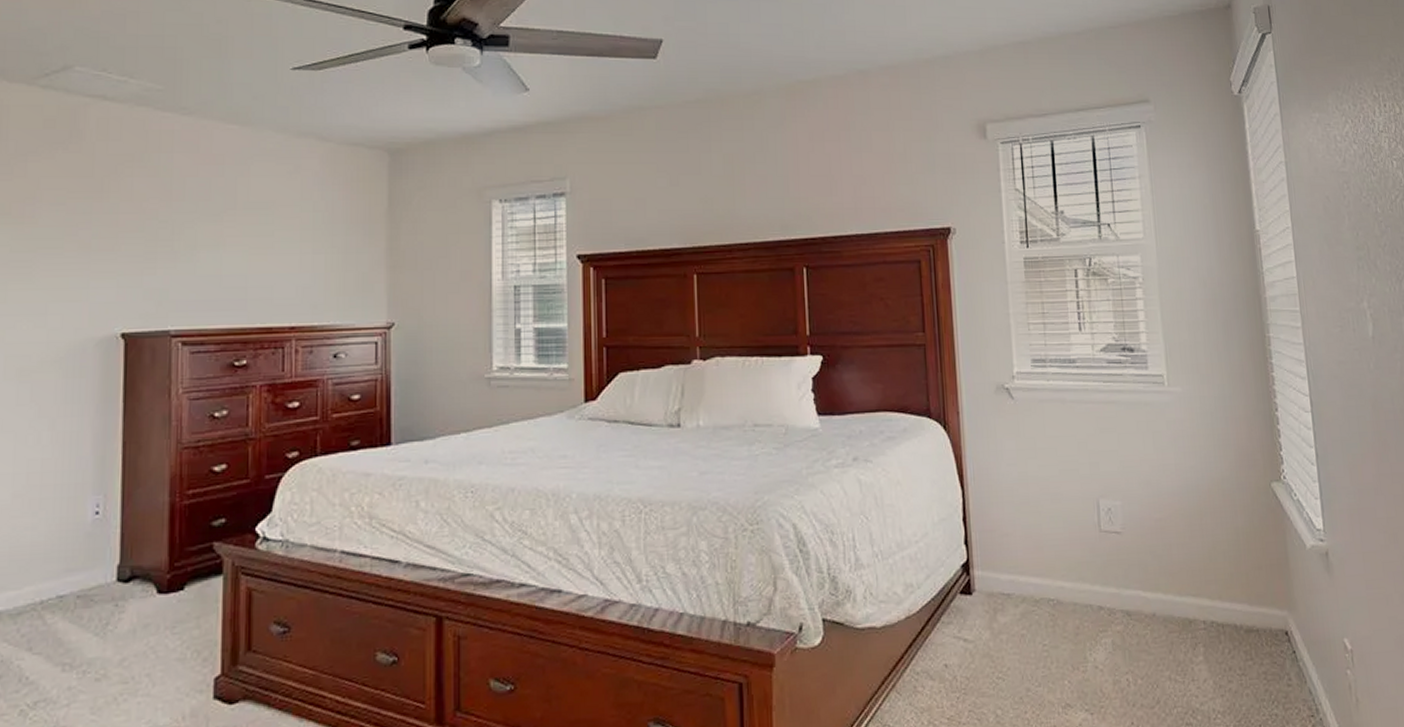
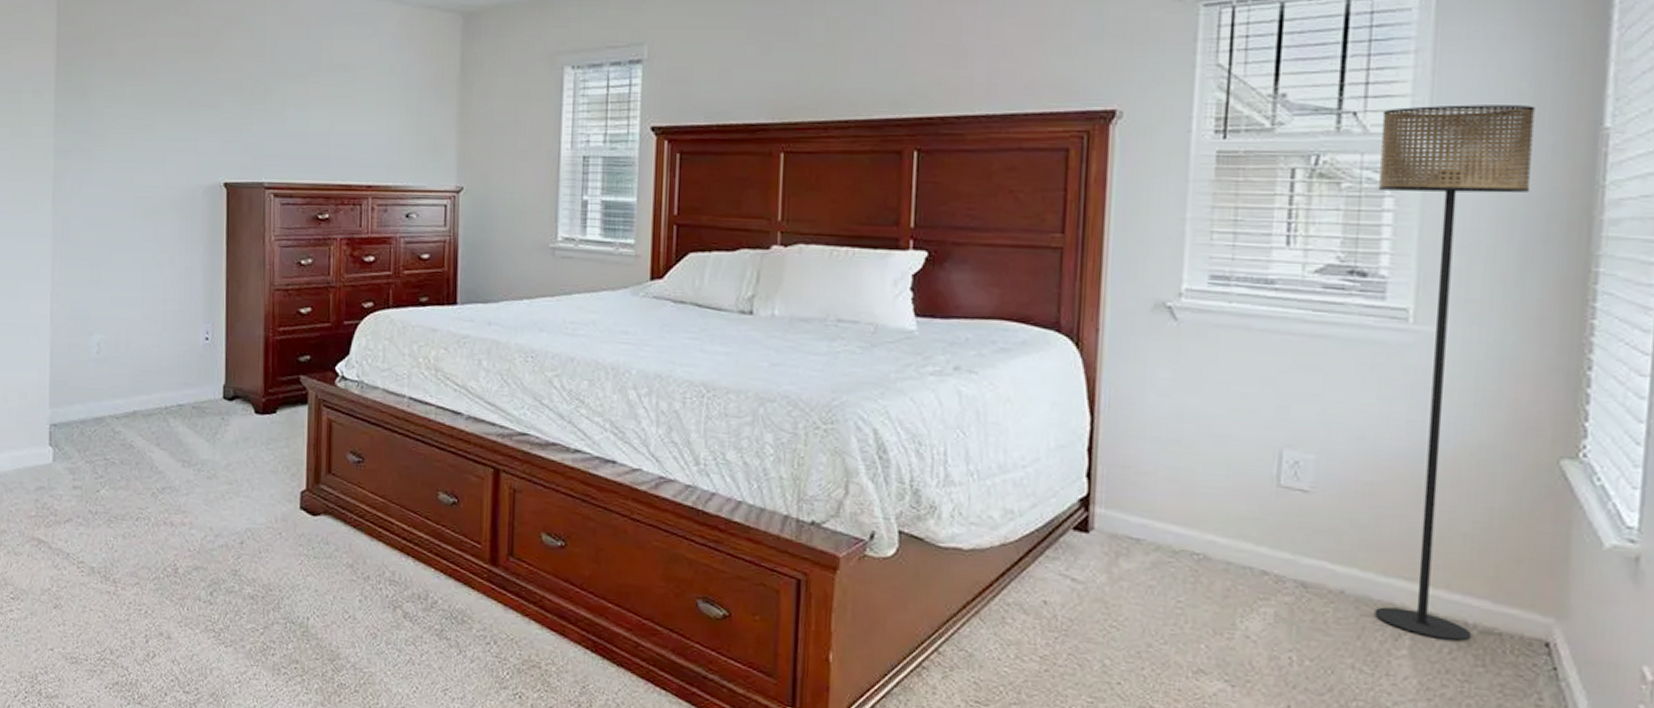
floor lamp: none [1126,216,1241,643] -> present [1374,105,1535,642]

